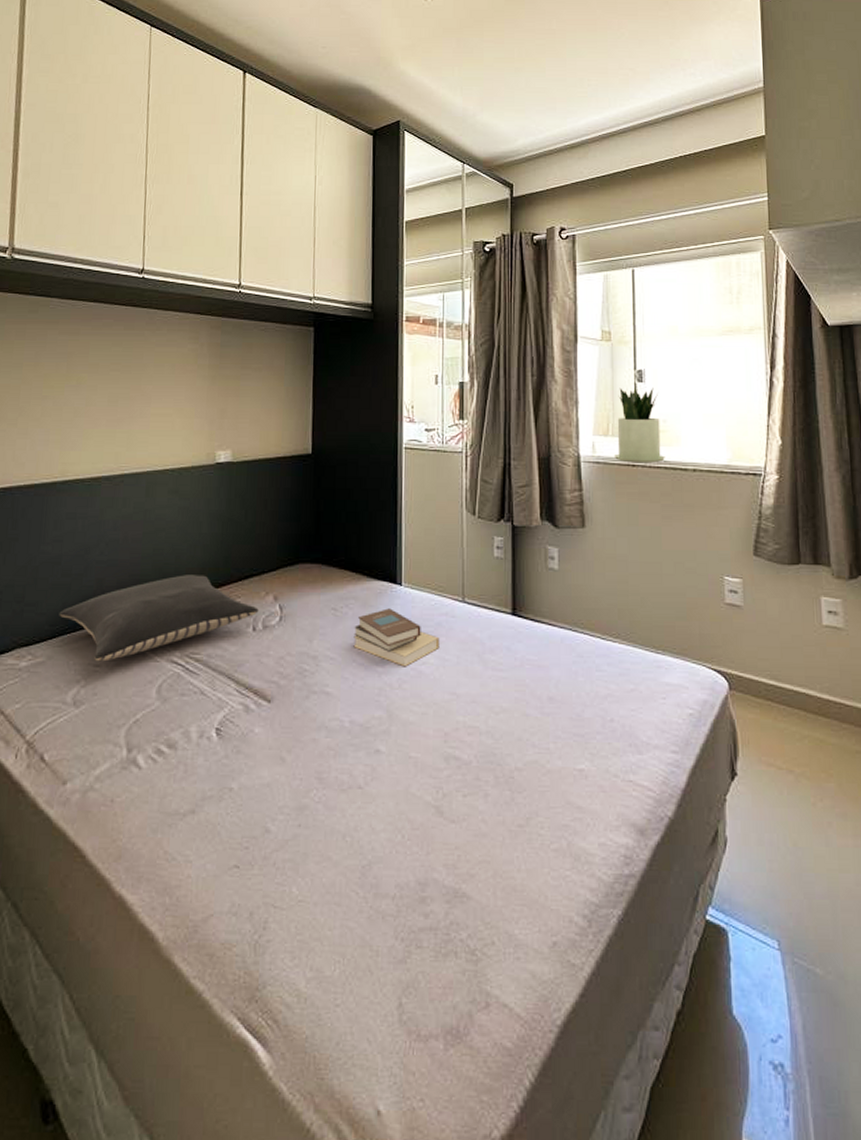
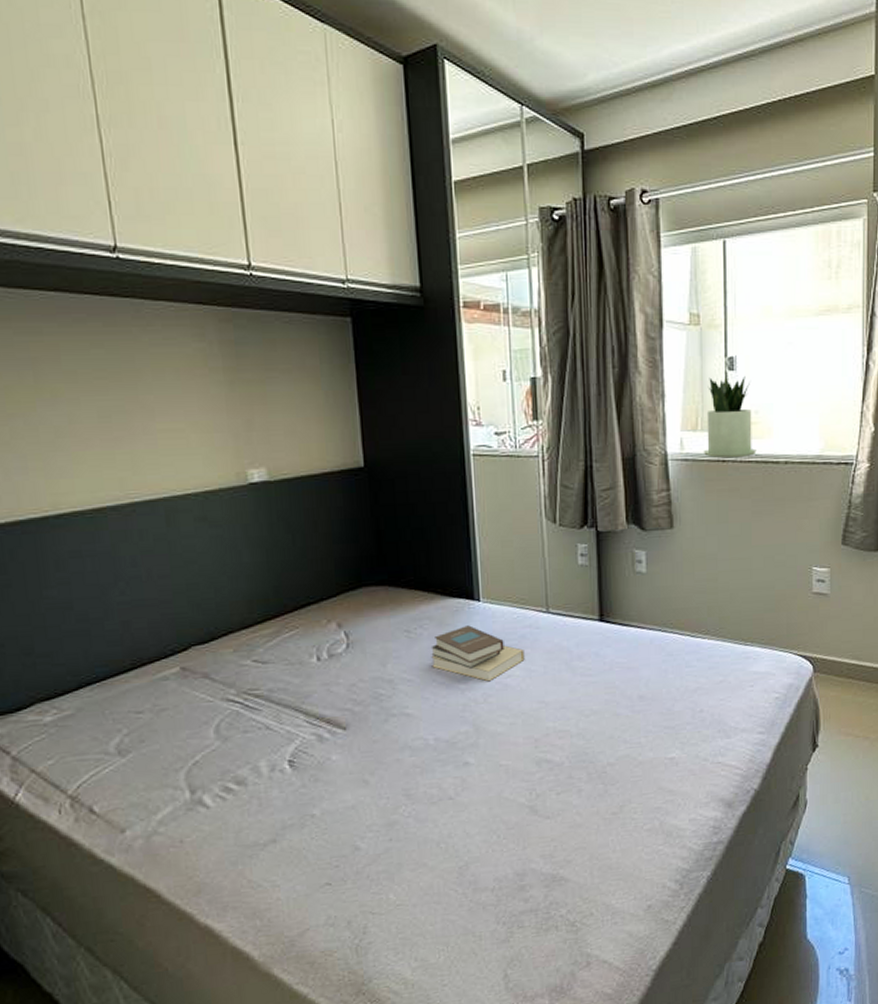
pillow: present [59,575,259,662] -> none [81,607,322,708]

